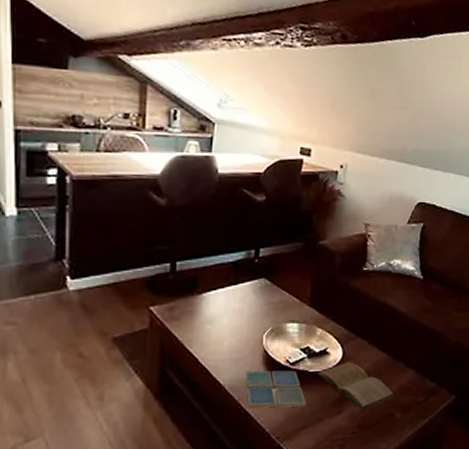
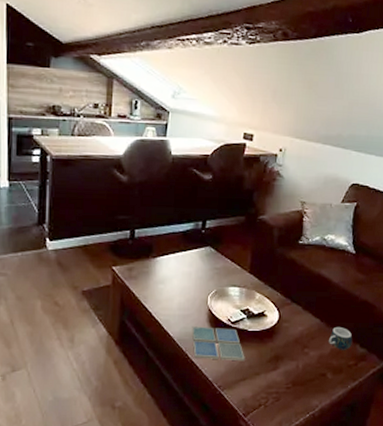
book: present [318,362,396,412] -> none [256,325,327,370]
mug: none [397,360,422,386] -> present [329,326,353,350]

